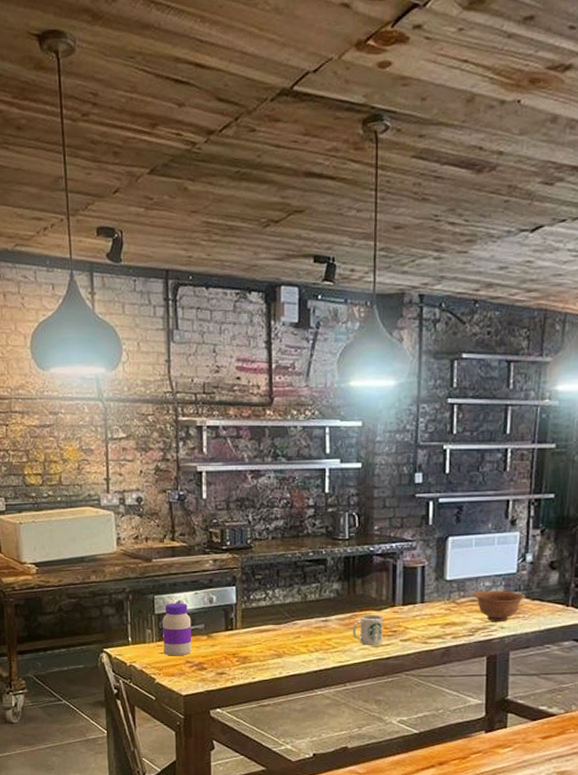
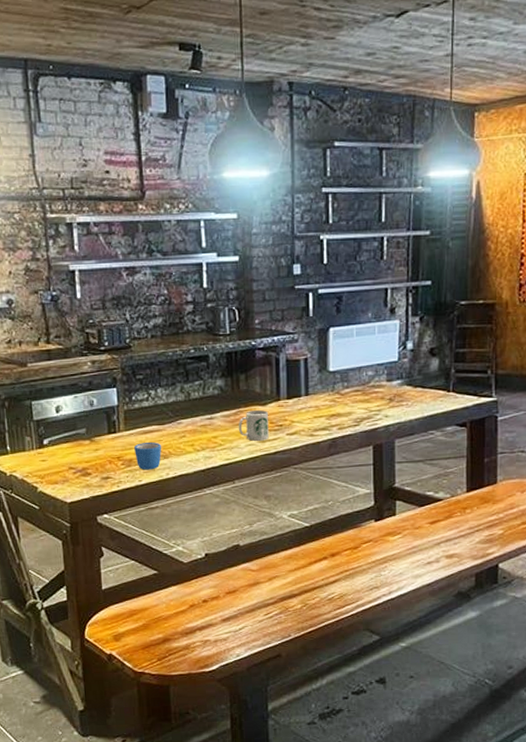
jar: present [163,603,192,656] -> none [42,407,75,463]
mug: none [250,641,277,668] -> present [134,442,162,470]
bowl: present [472,591,526,621] -> none [356,379,408,410]

